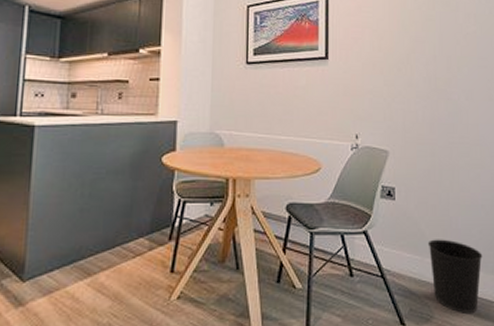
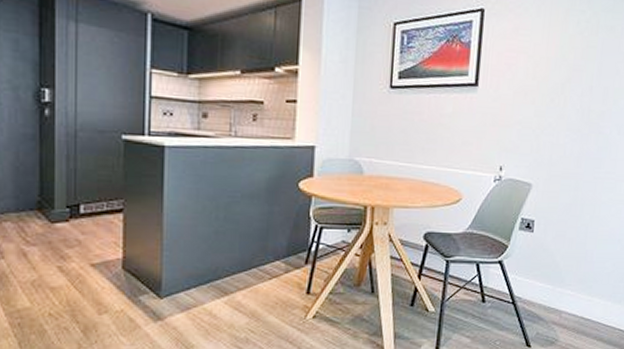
wastebasket: present [427,239,483,313] -> none [560,270,613,338]

